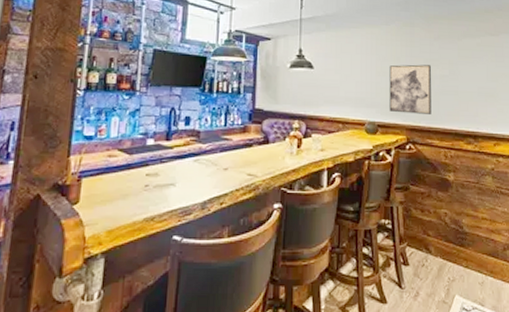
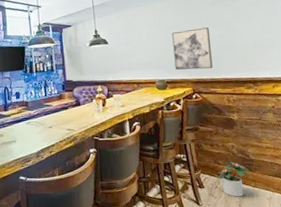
potted plant: none [424,232,465,280] -> present [217,161,253,197]

